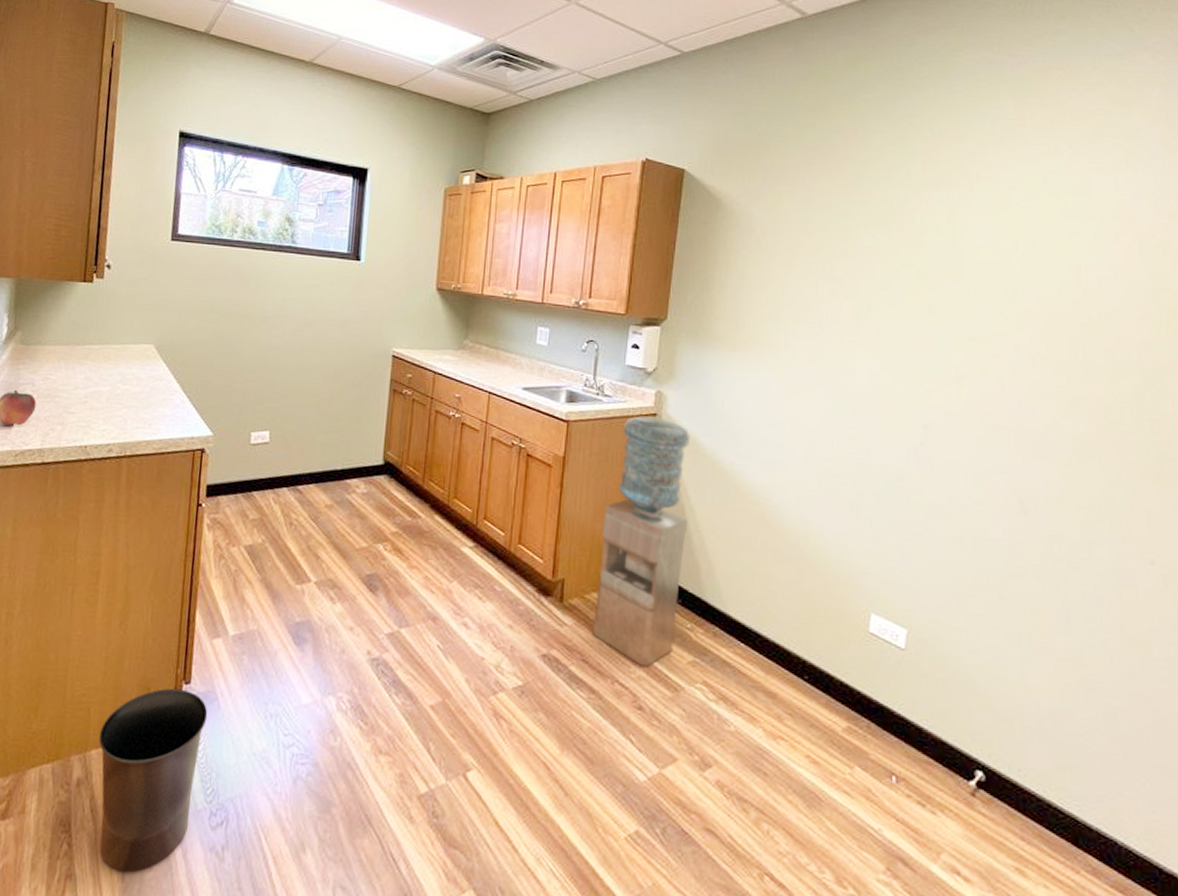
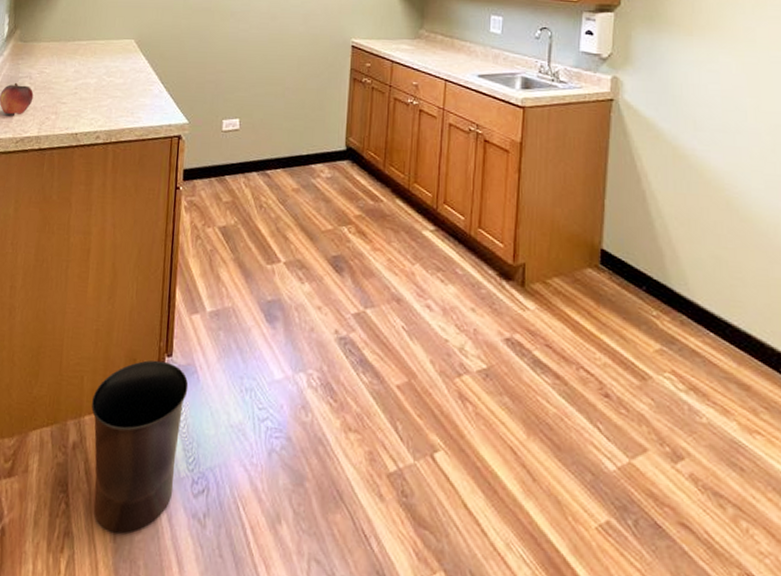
water cooler: present [593,416,691,668] -> none [556,101,650,355]

